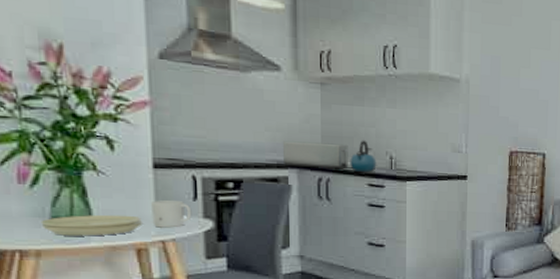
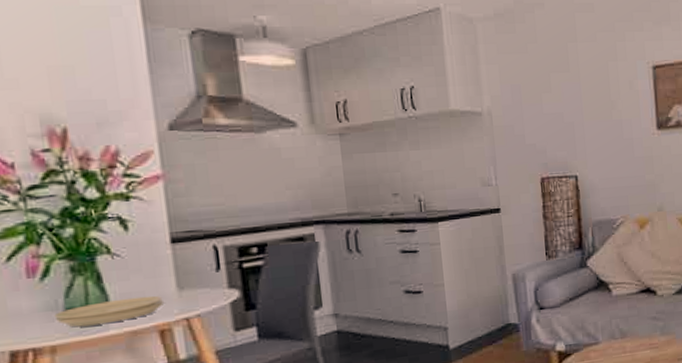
mug: present [151,200,192,228] -> none [171,273,216,305]
toaster: present [282,141,349,169] -> none [305,192,376,224]
kettle: present [350,140,377,172] -> none [377,186,406,219]

